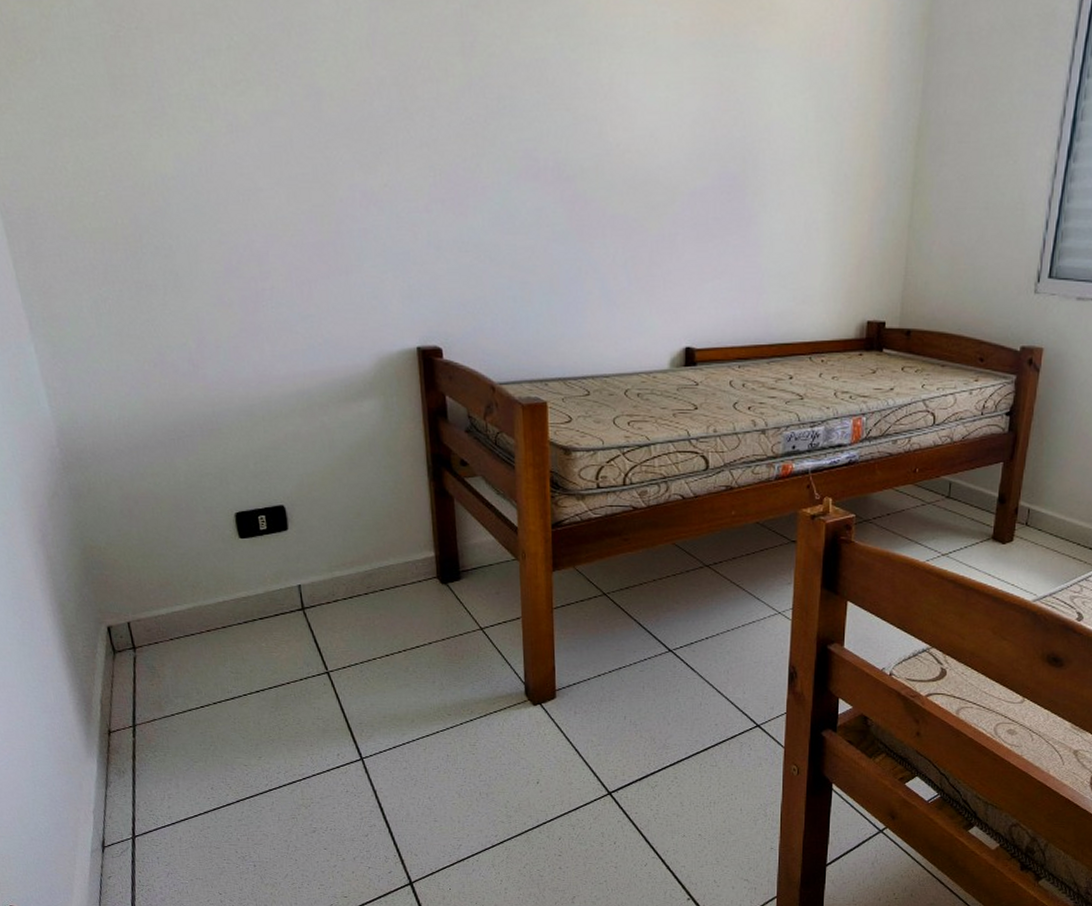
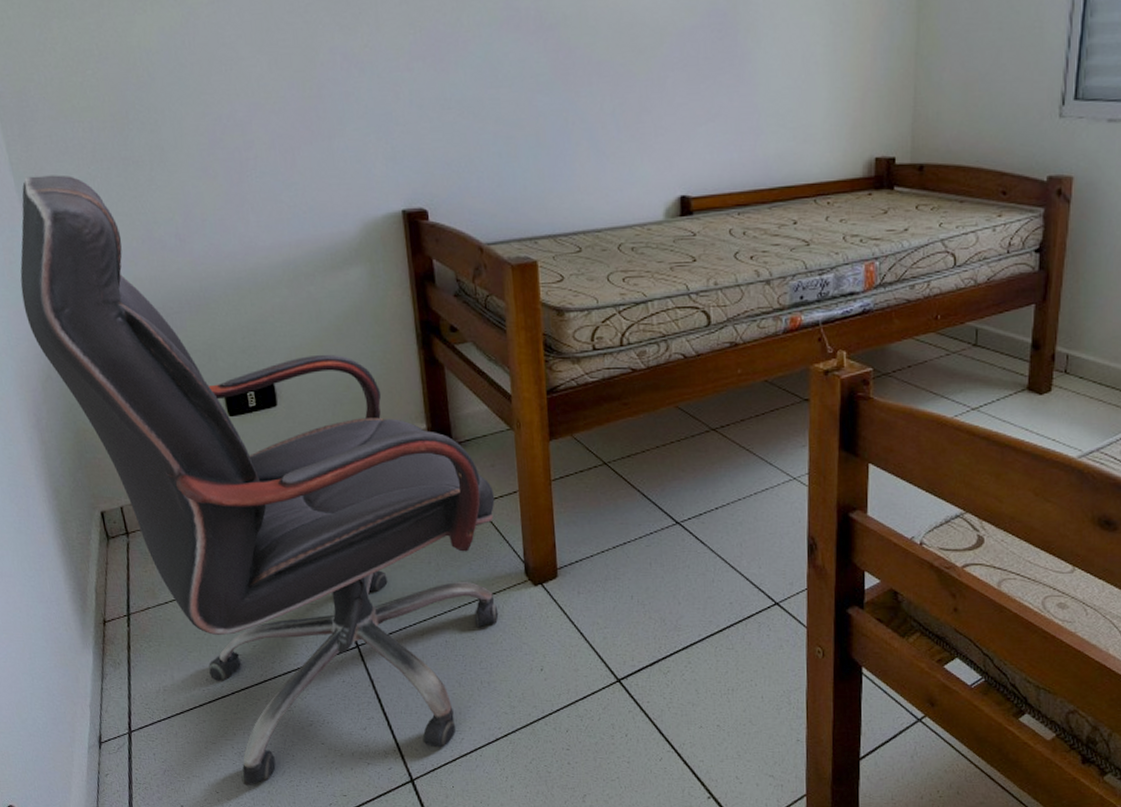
office chair: none [26,294,499,887] -> present [20,175,499,785]

